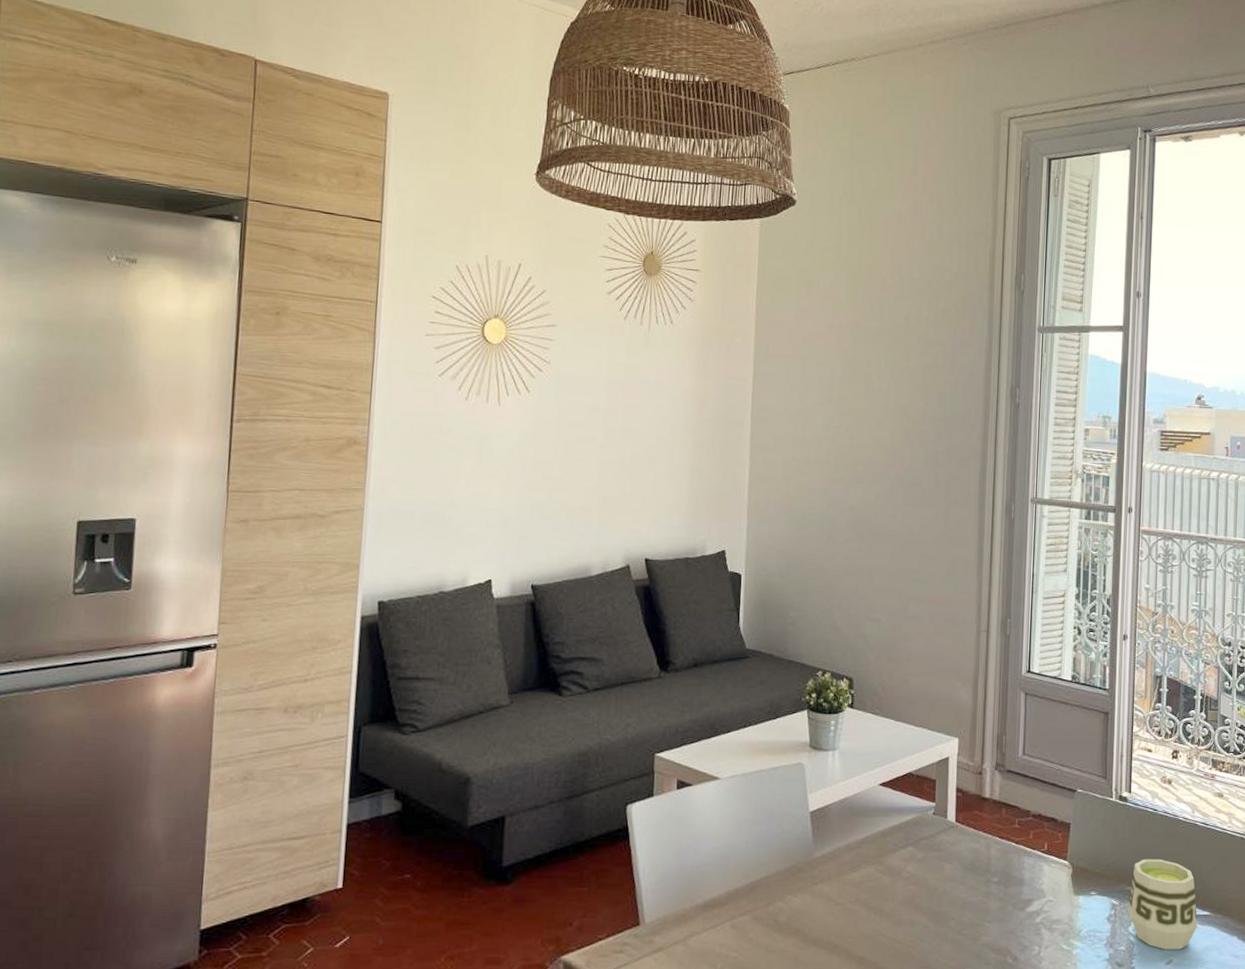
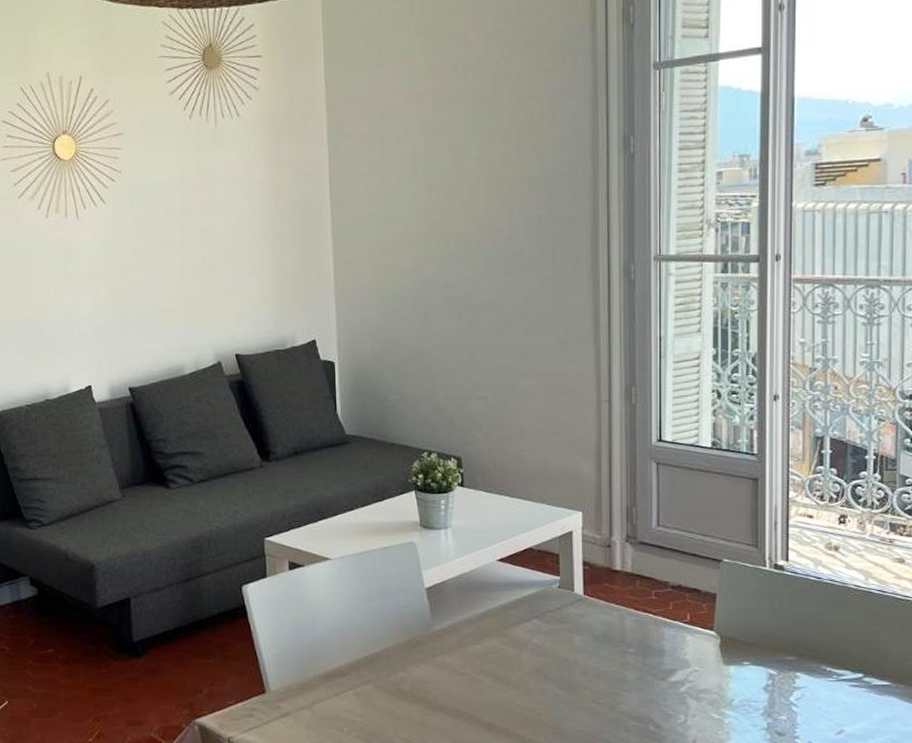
cup: present [1128,859,1198,950] -> none [788,628,875,720]

